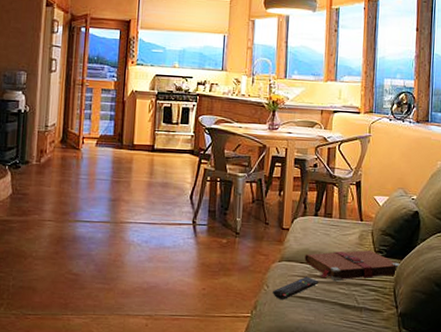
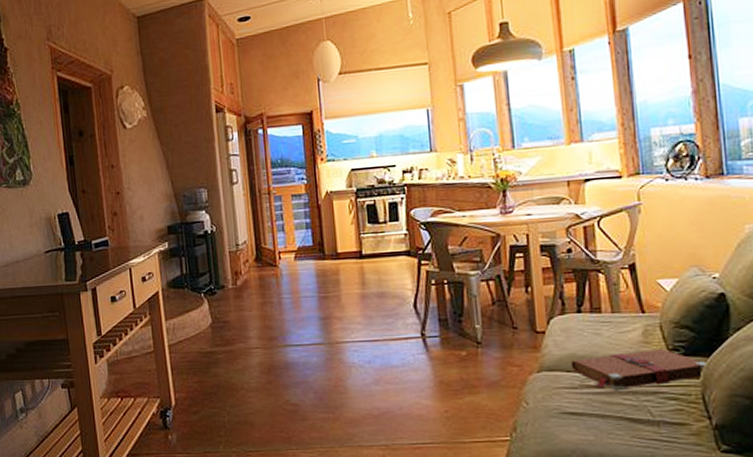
remote control: present [273,276,319,299] -> none [535,387,595,417]

